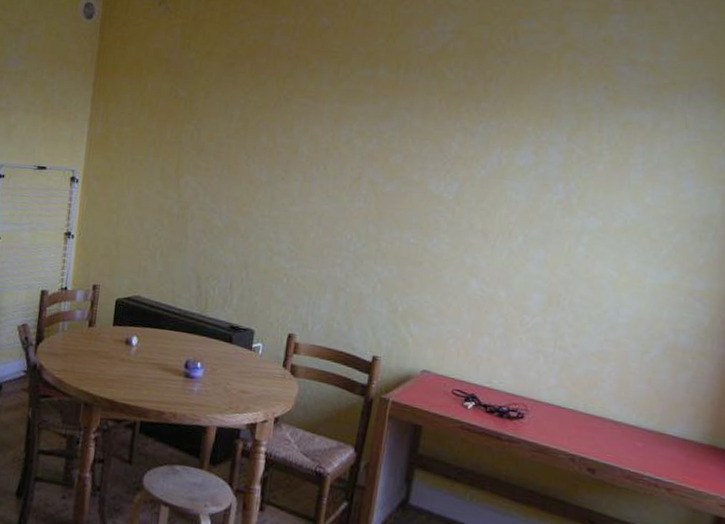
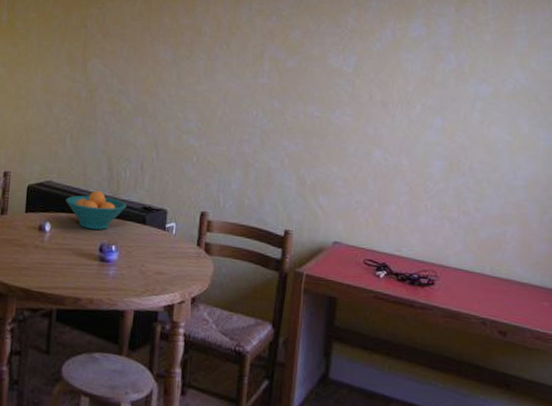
fruit bowl: none [153,307,214,347] -> present [66,190,126,230]

